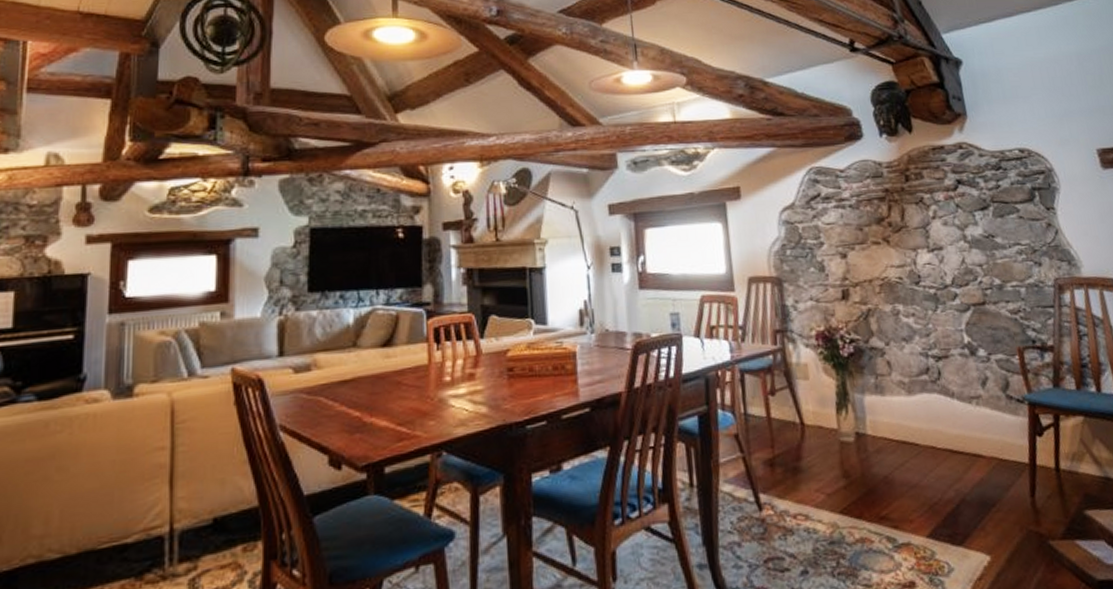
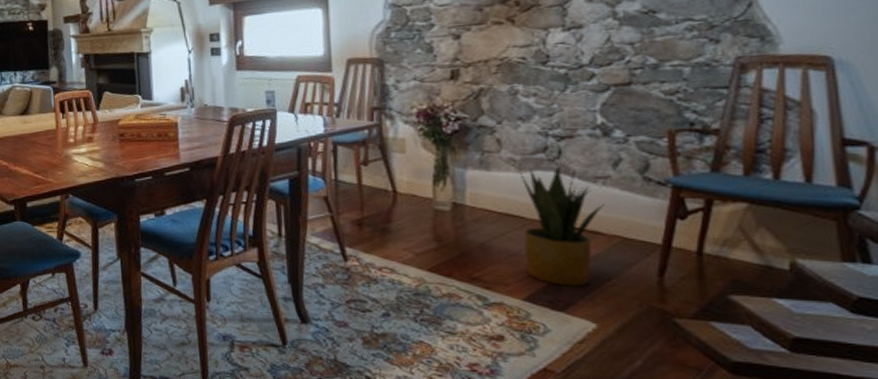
planter: none [909,386,982,517] -> present [519,165,606,287]

